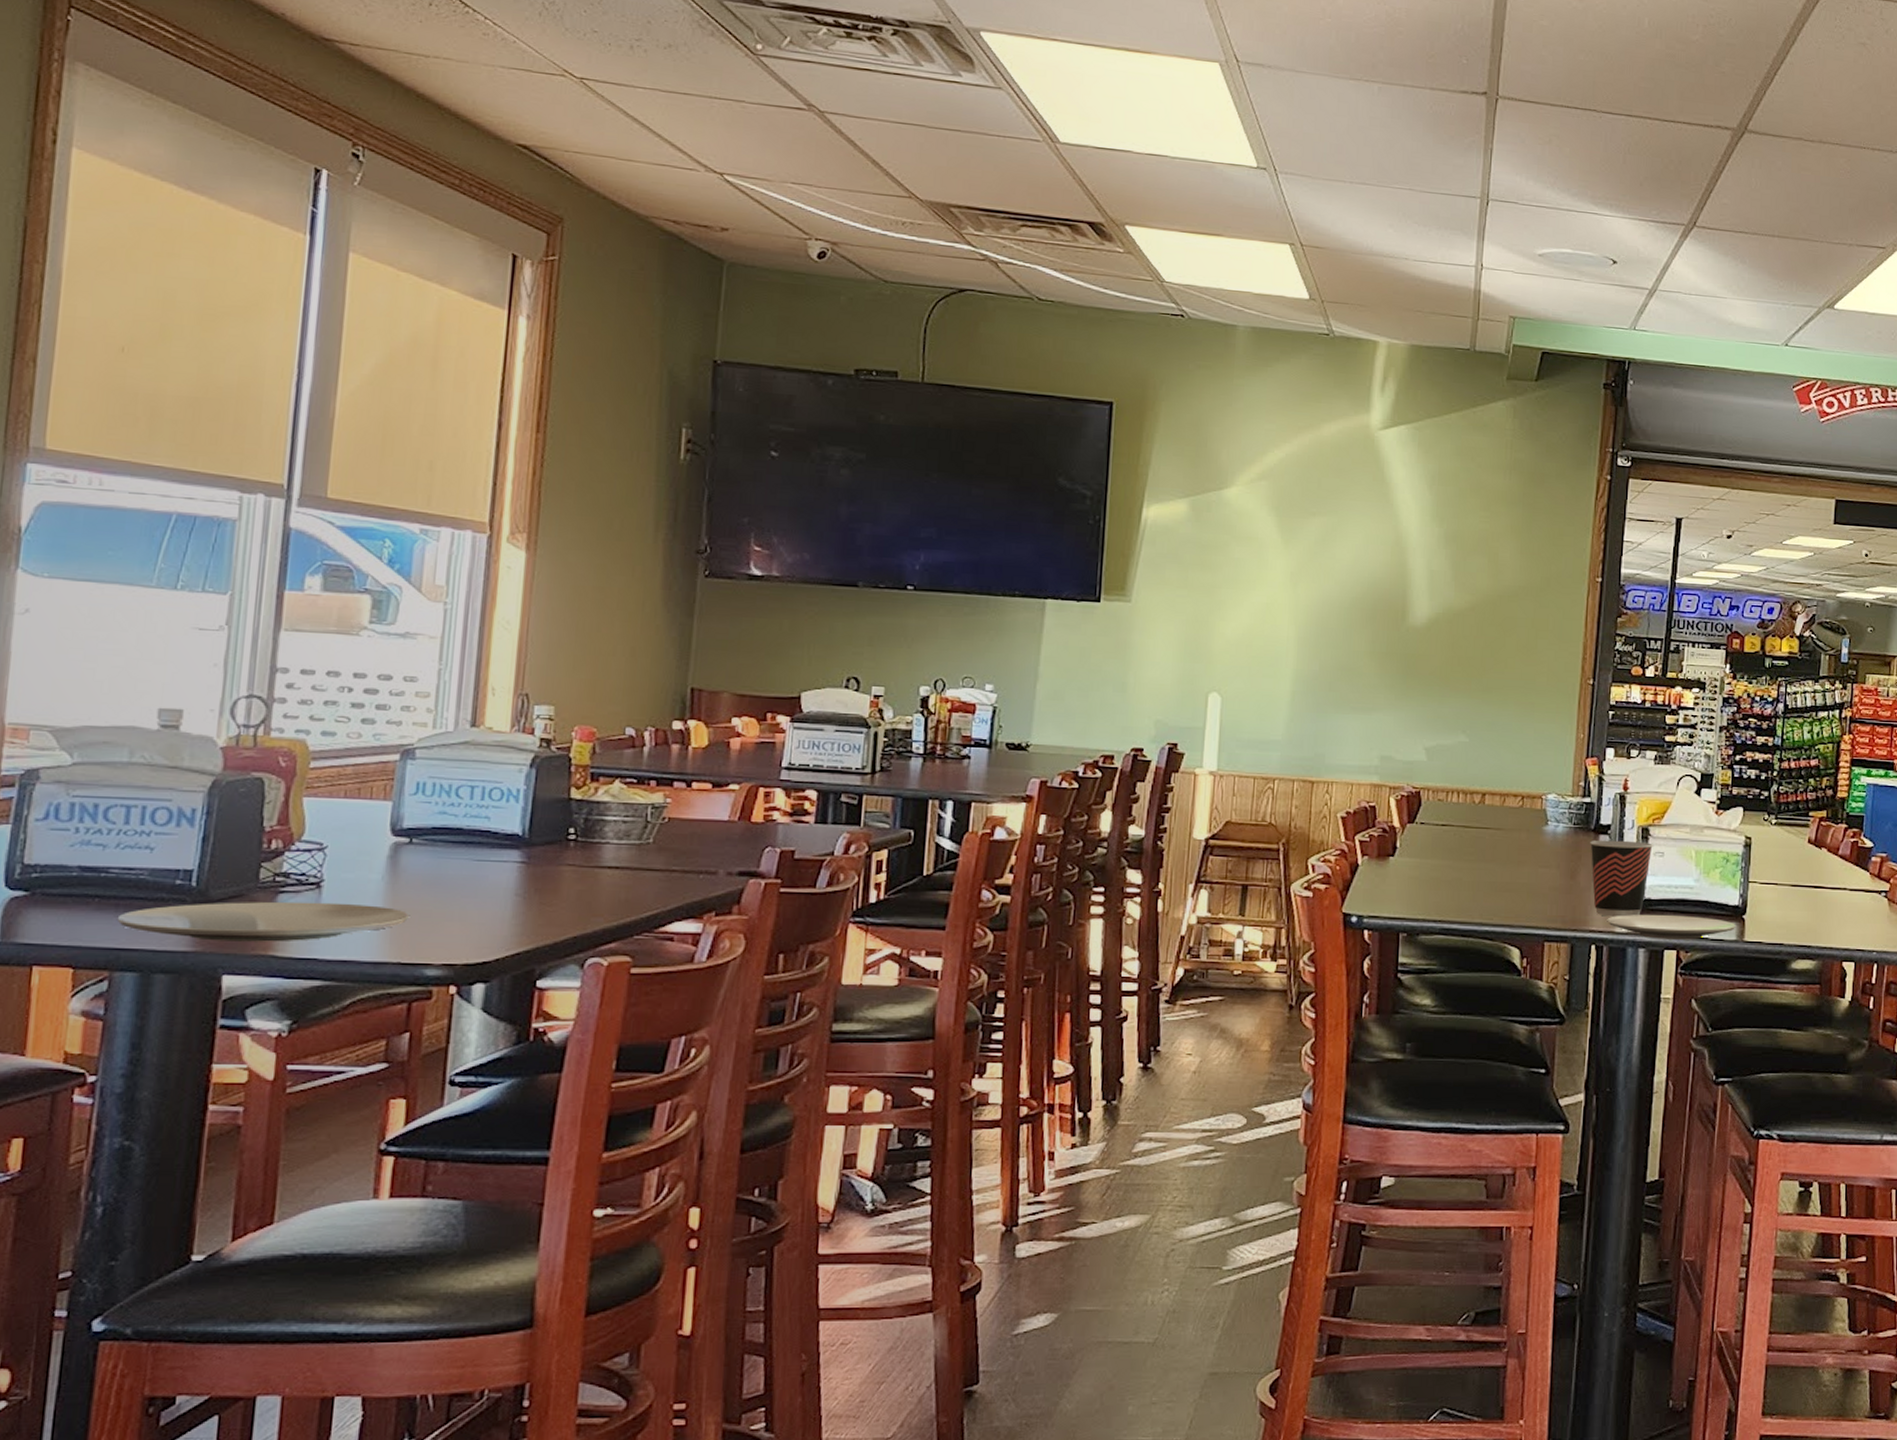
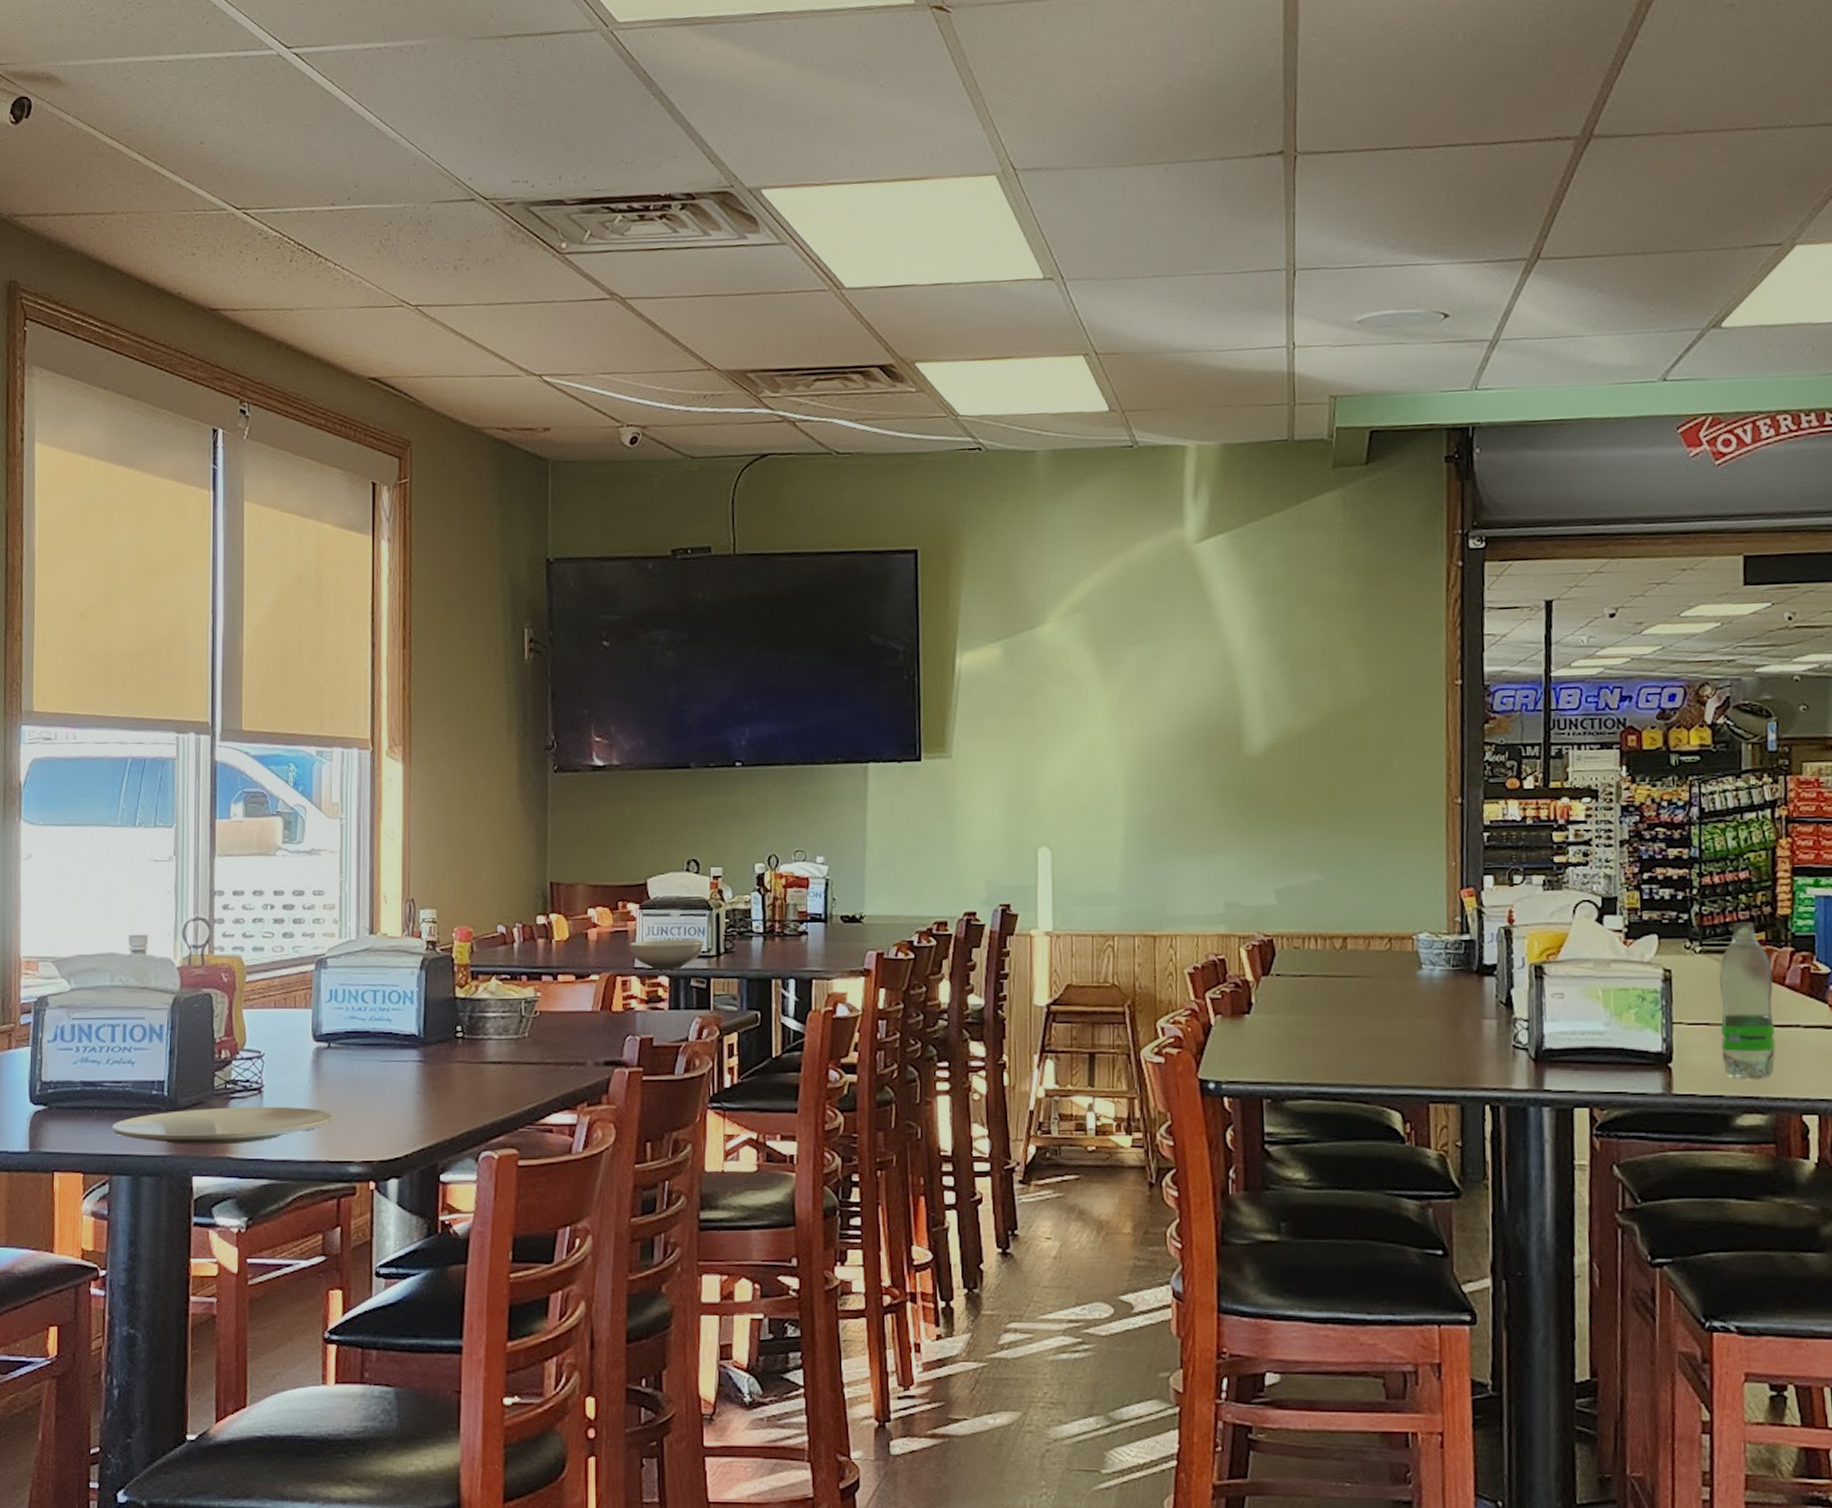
bowl: none [776,753,858,784] -> present [629,939,703,970]
cup: present [1590,840,1654,917] -> none [1473,981,1551,1072]
plate: present [1607,914,1735,940] -> none [1501,1066,1660,1096]
bottle: none [1785,801,1830,931] -> present [1719,922,1776,1079]

